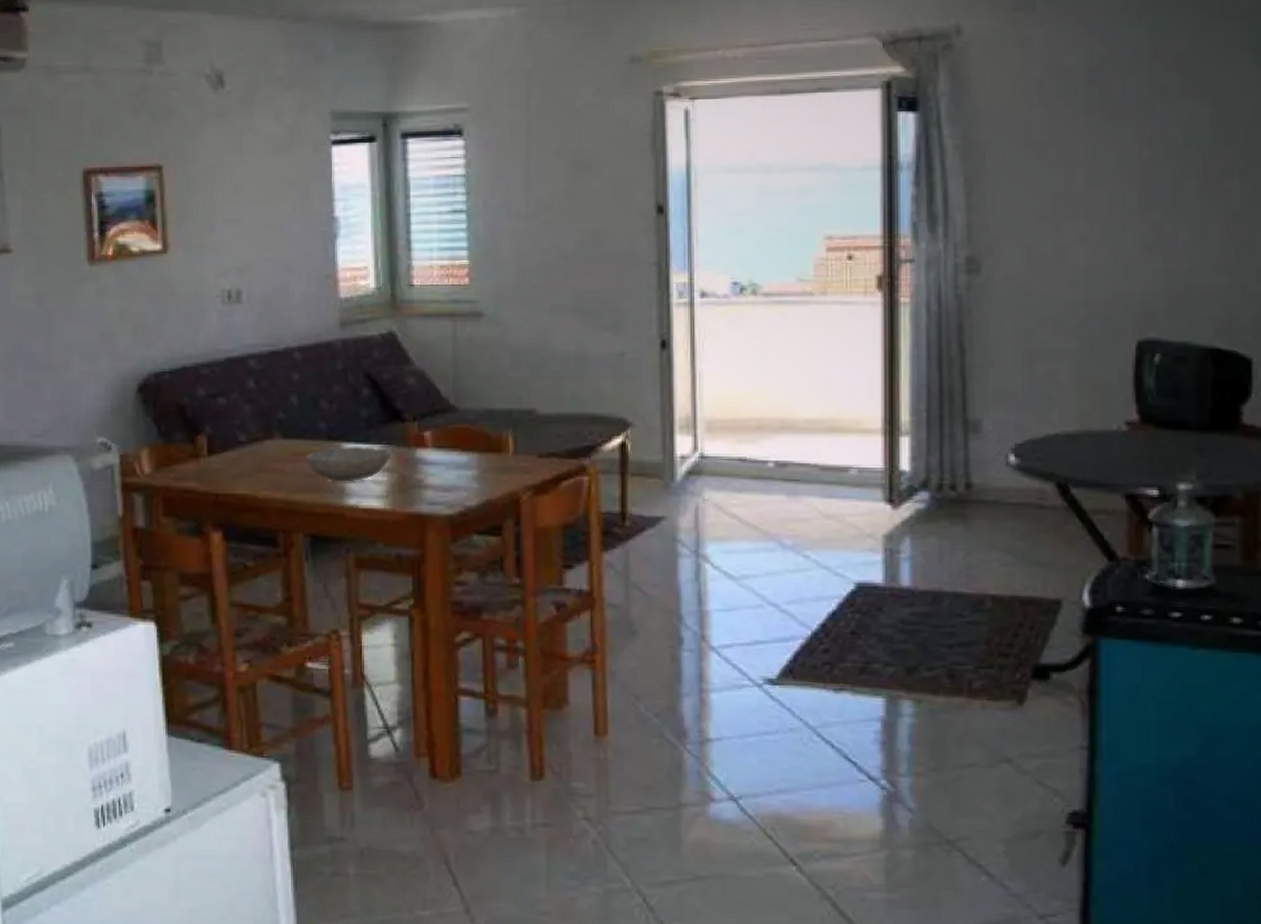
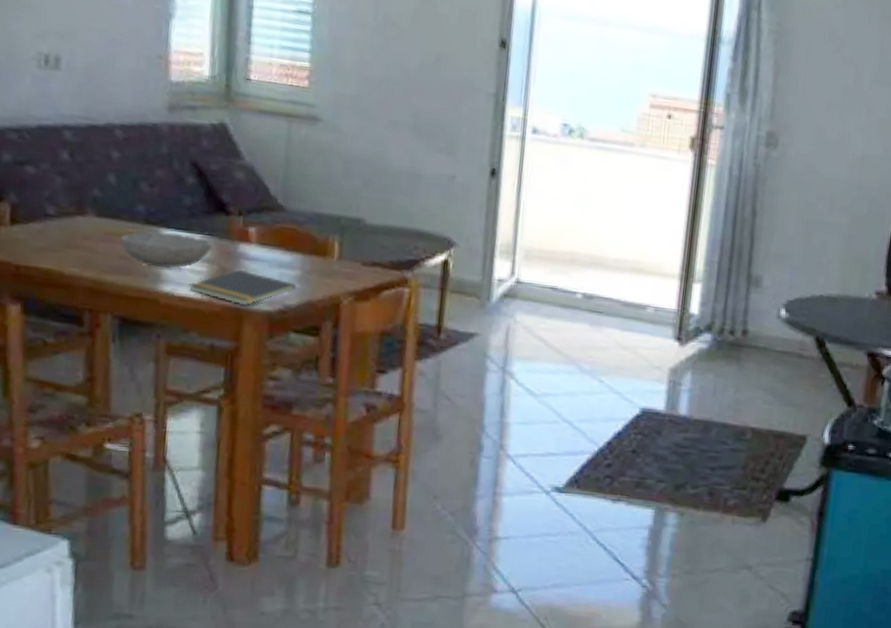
notepad: none [371,475,475,512] -> present [188,269,297,306]

